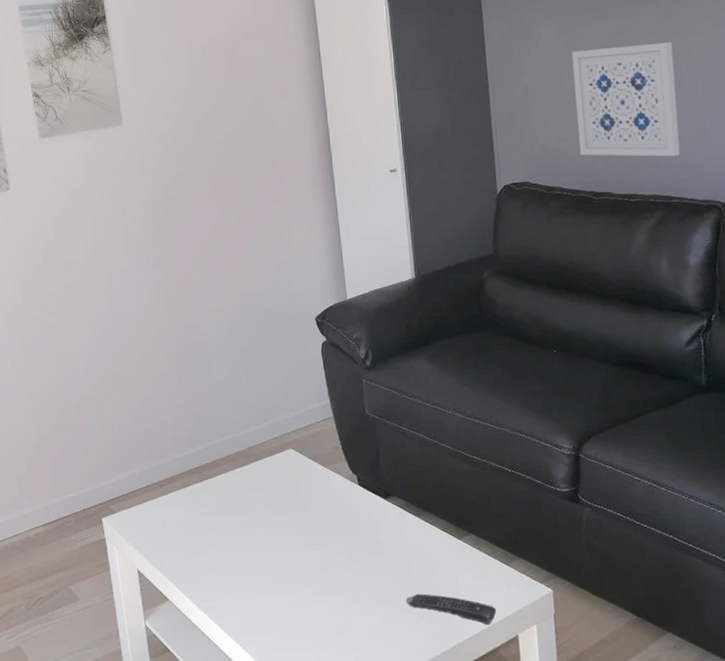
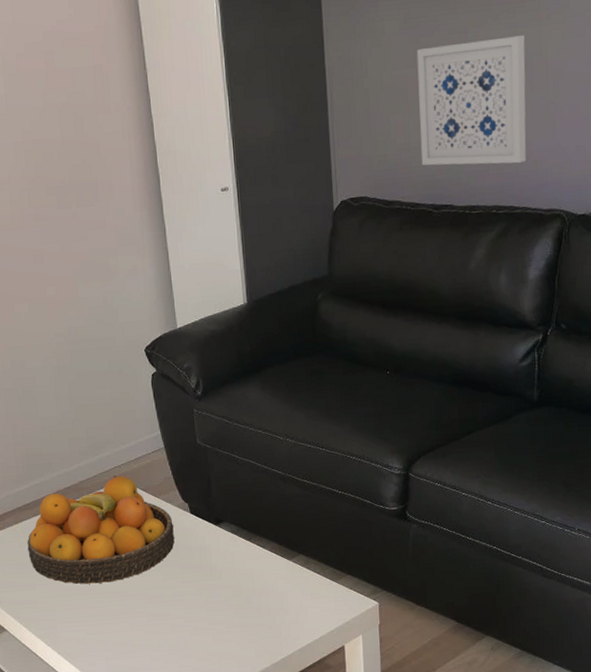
fruit bowl: none [194,443,342,555] -> present [27,475,175,584]
remote control: present [405,594,497,625] -> none [236,612,324,637]

